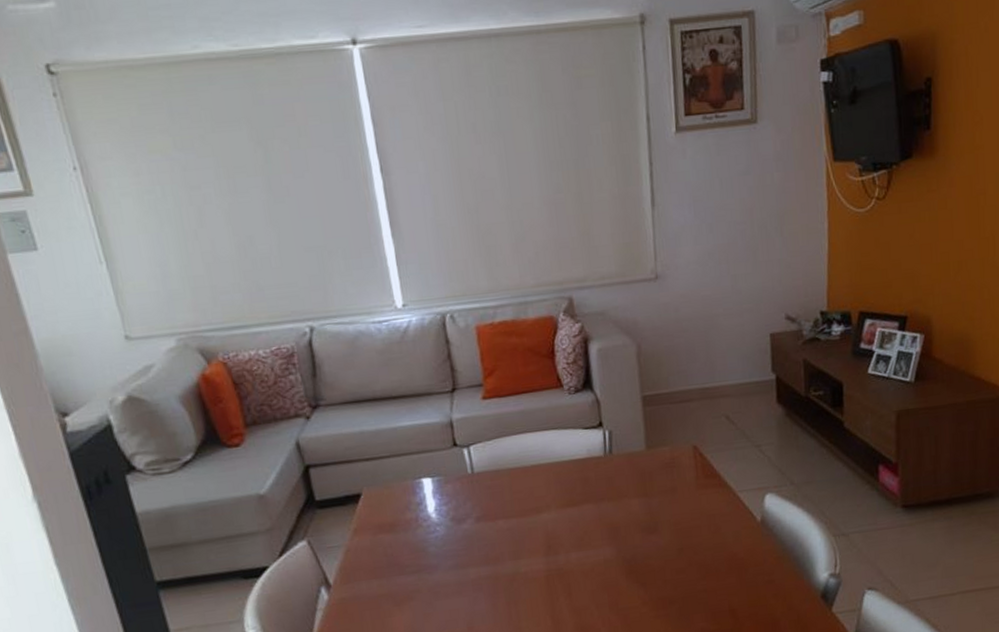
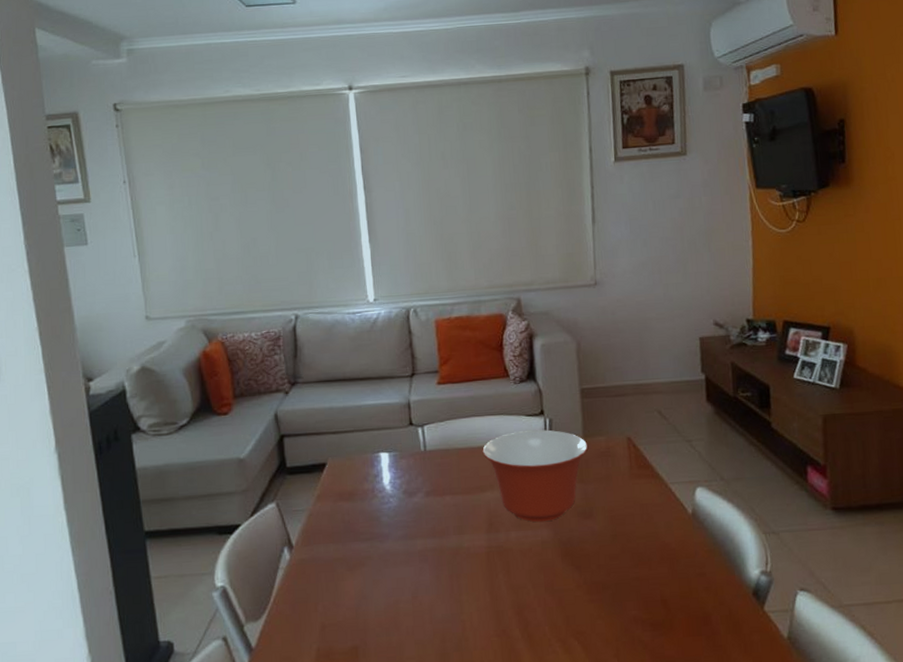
mixing bowl: none [536,442,652,541] -> present [482,429,588,522]

